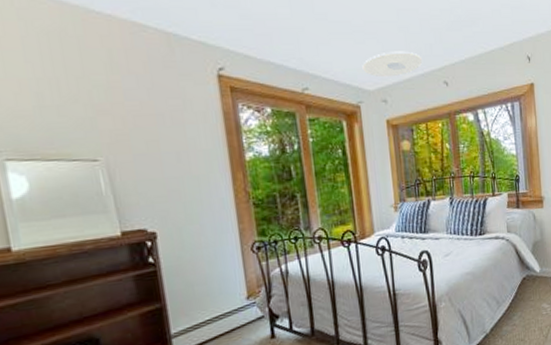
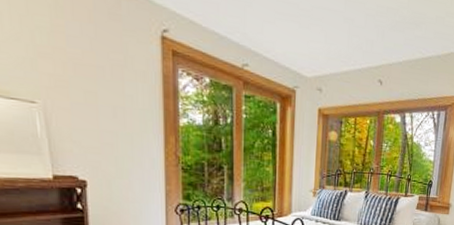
ceiling light: present [362,51,423,78] -> none [303,41,362,68]

